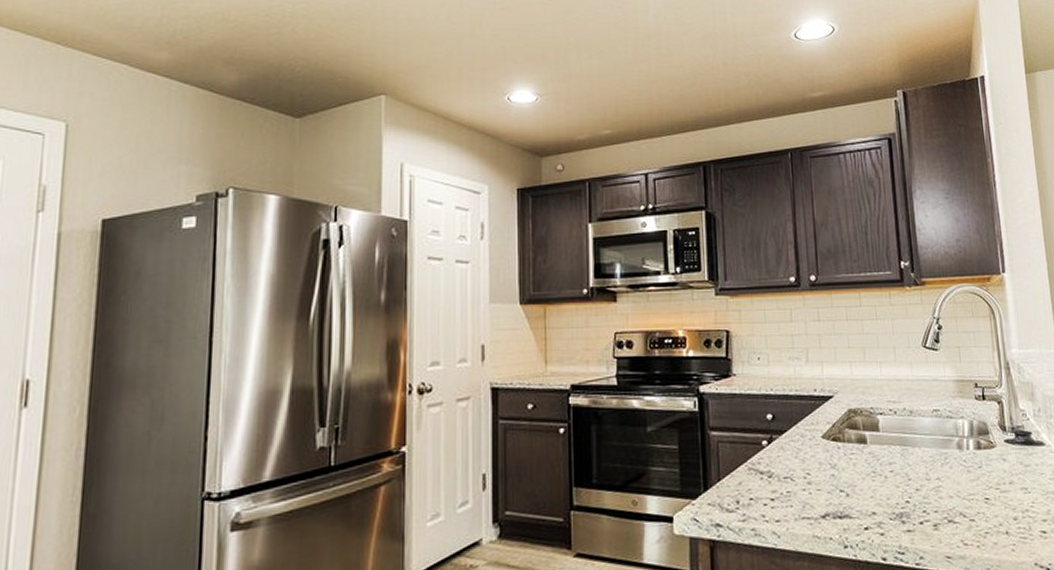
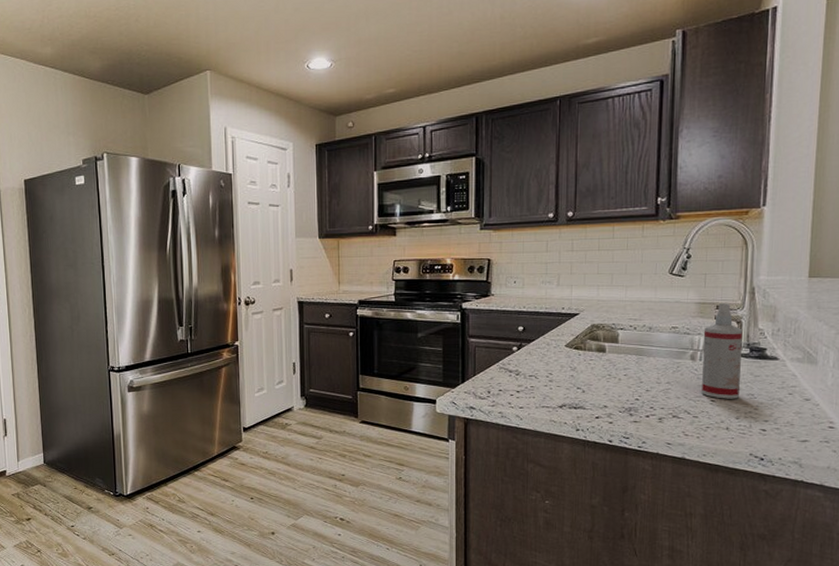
spray bottle: none [966,380,1014,496] -> present [702,303,743,399]

